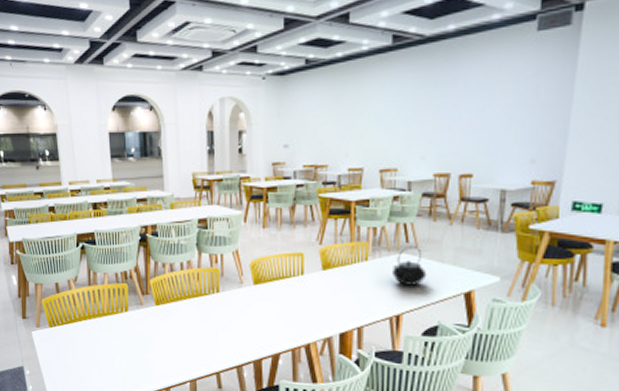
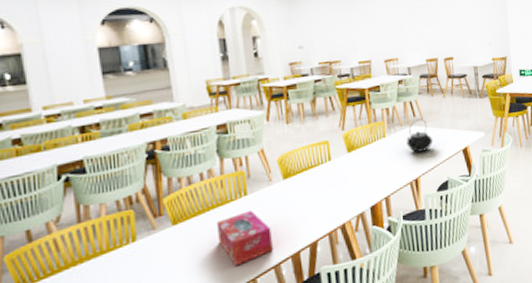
tissue box: none [190,307,237,357] -> present [216,210,273,267]

